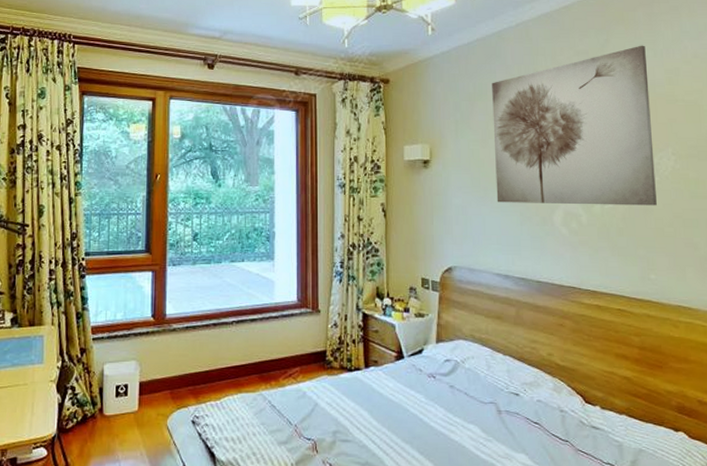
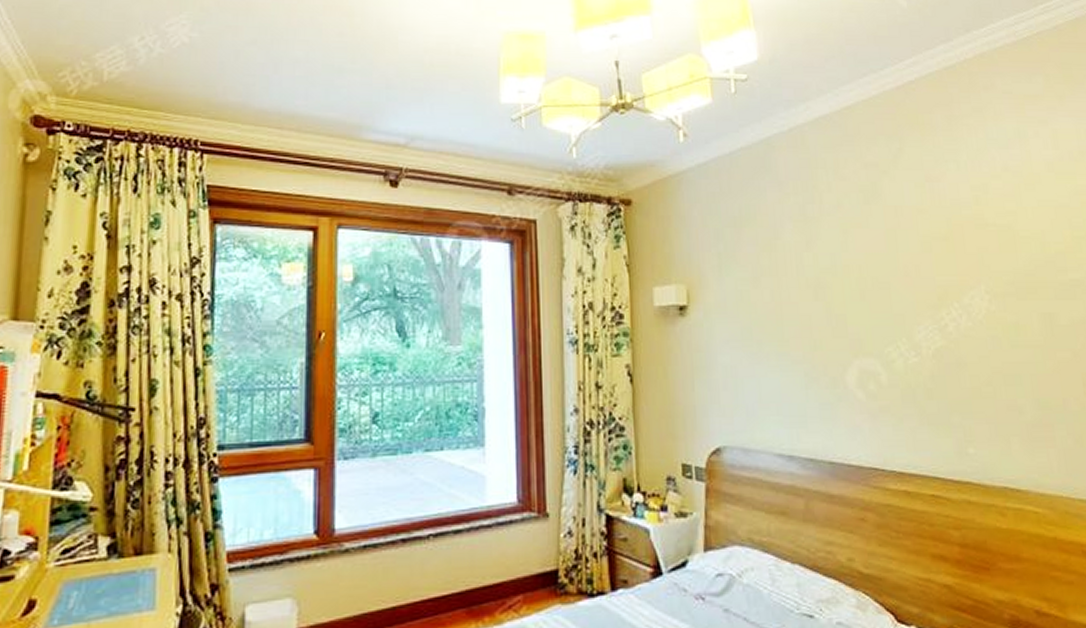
wall art: present [492,45,657,206] -> none [762,155,971,360]

